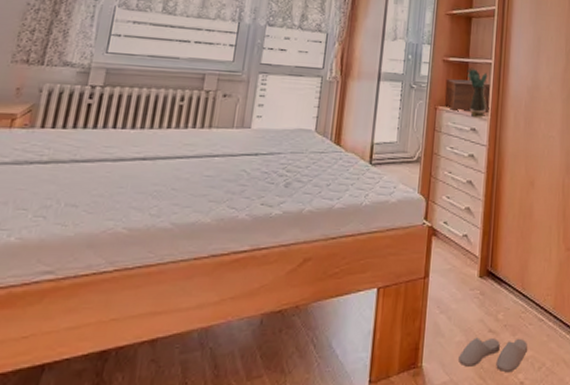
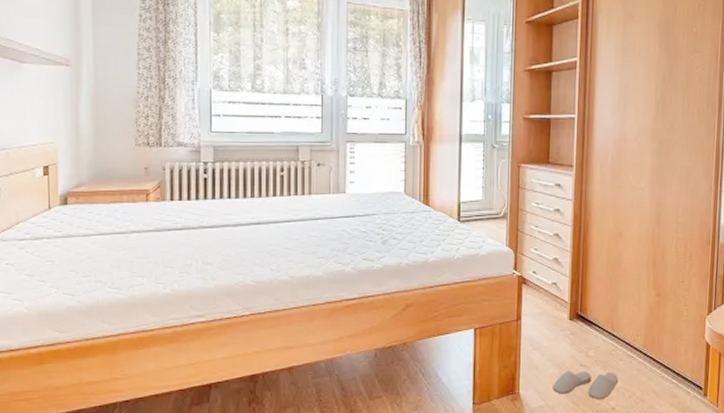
decorative box: present [445,78,491,112] -> none [527,136,575,168]
vase: present [467,67,488,117] -> none [549,123,572,173]

